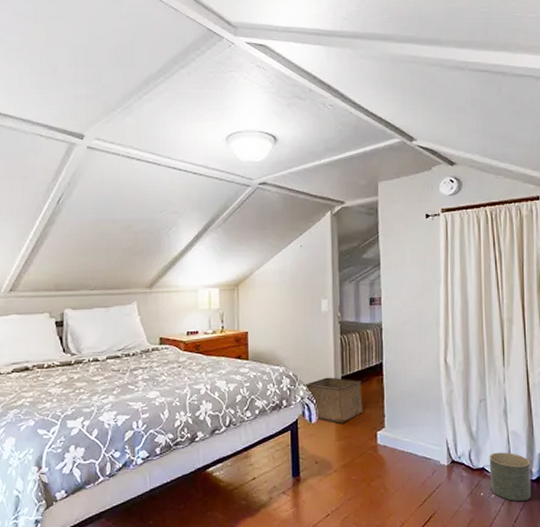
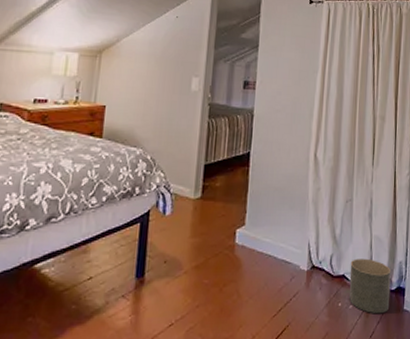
storage bin: present [304,377,363,423] -> none [162,164,225,217]

